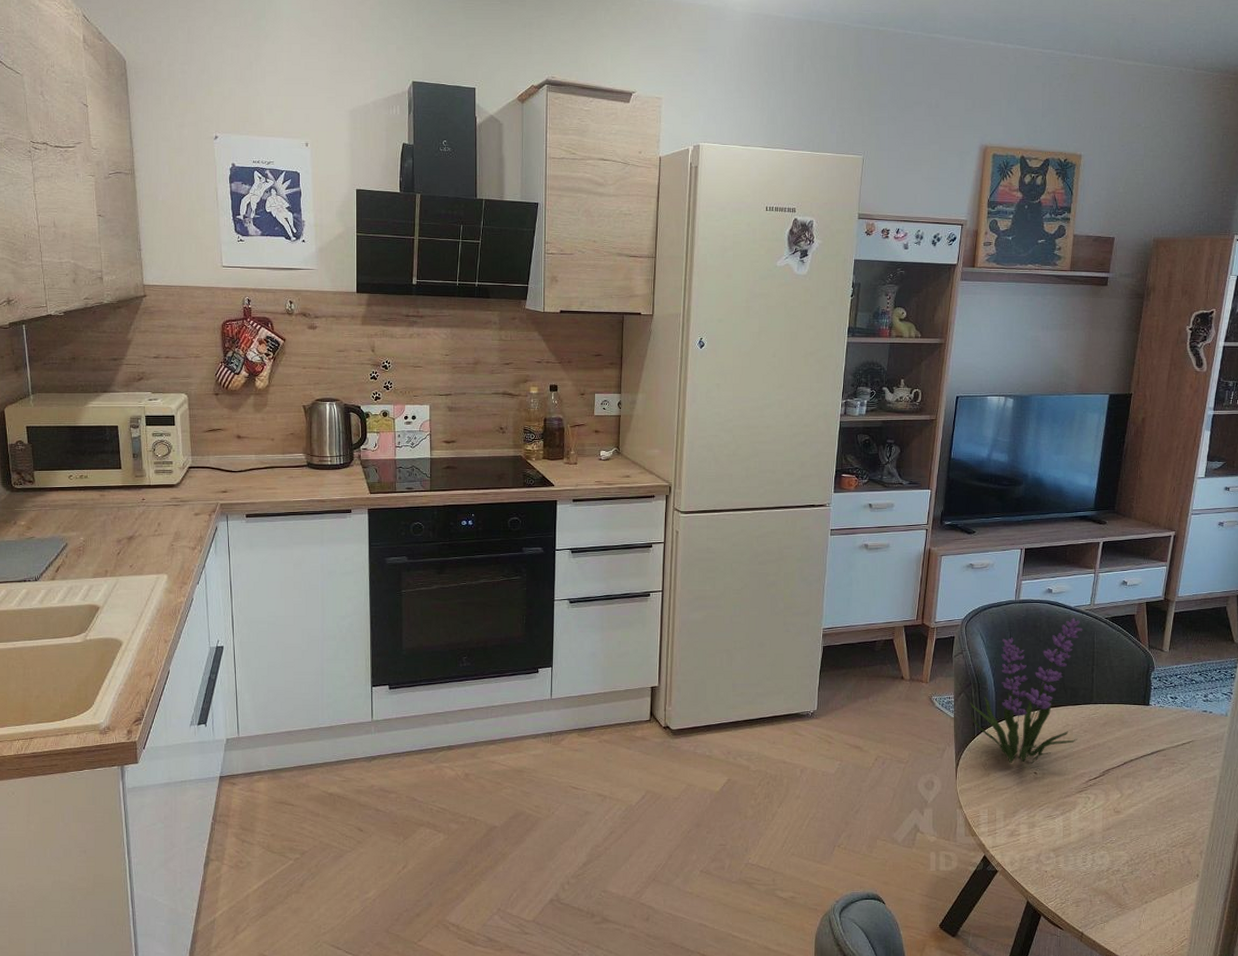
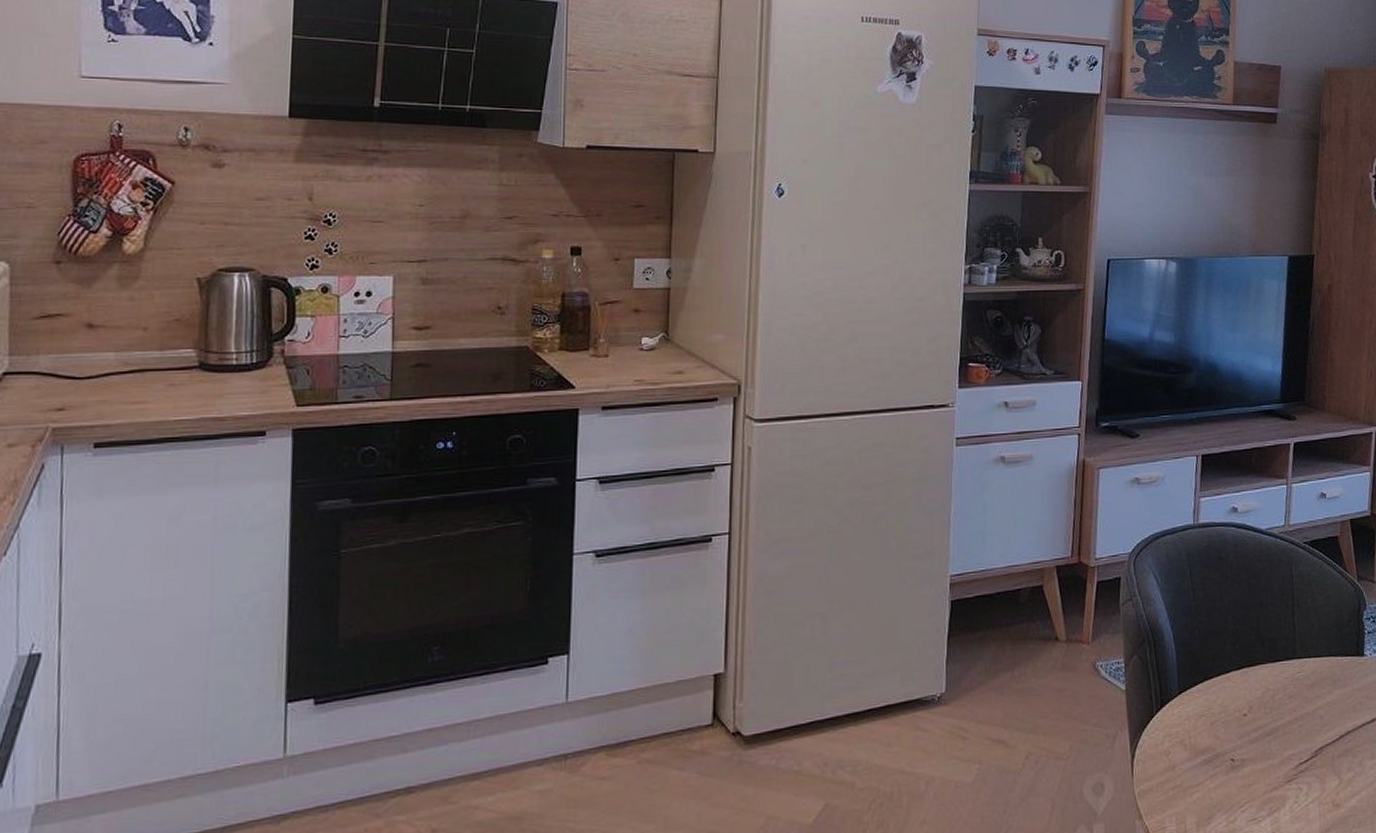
plant: present [969,618,1083,764] -> none [1144,544,1281,750]

